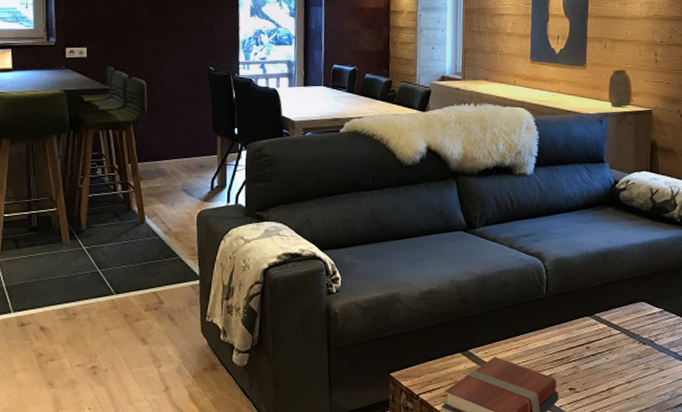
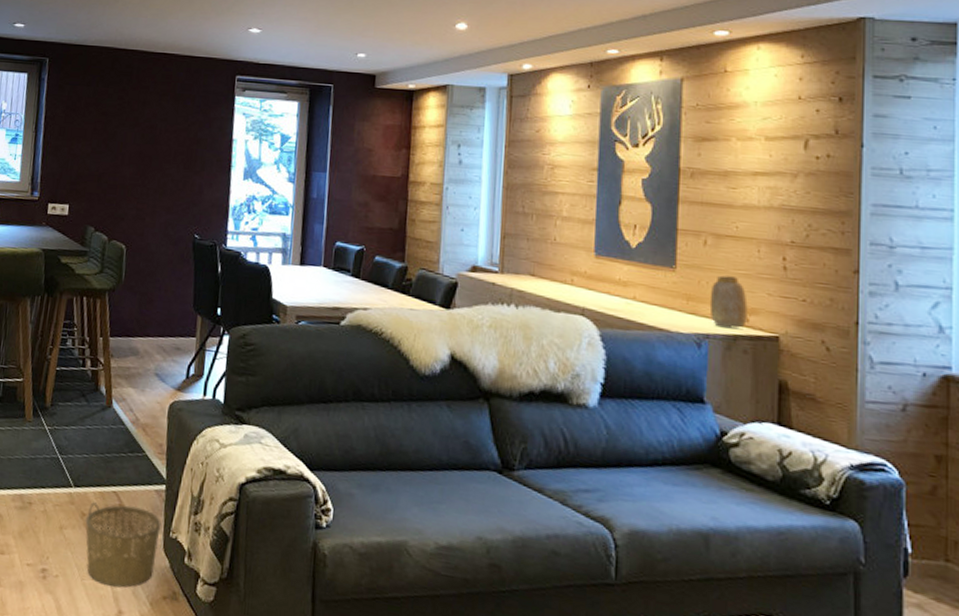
basket: none [128,302,198,370] -> present [85,502,161,588]

